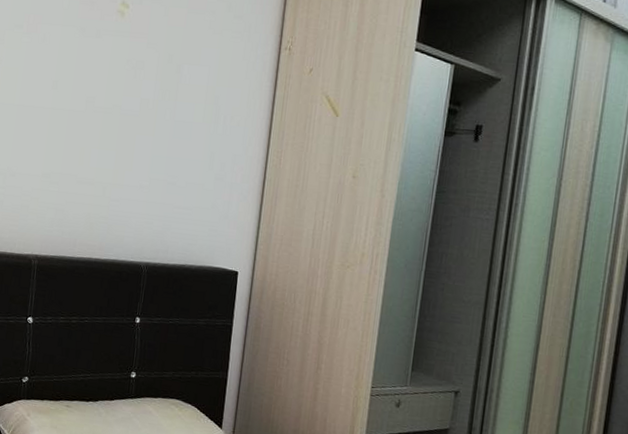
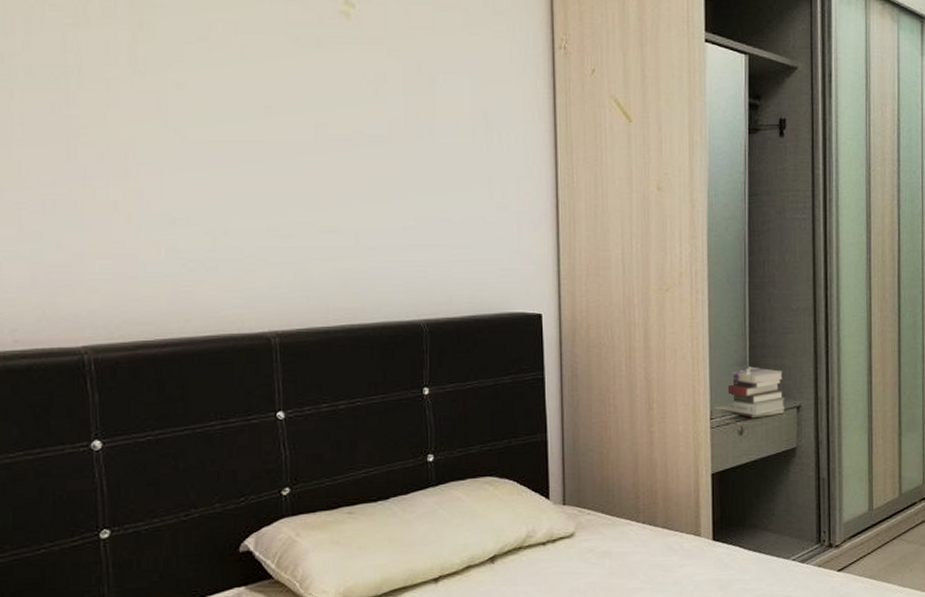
books: none [376,346,446,396] -> present [715,366,784,419]

